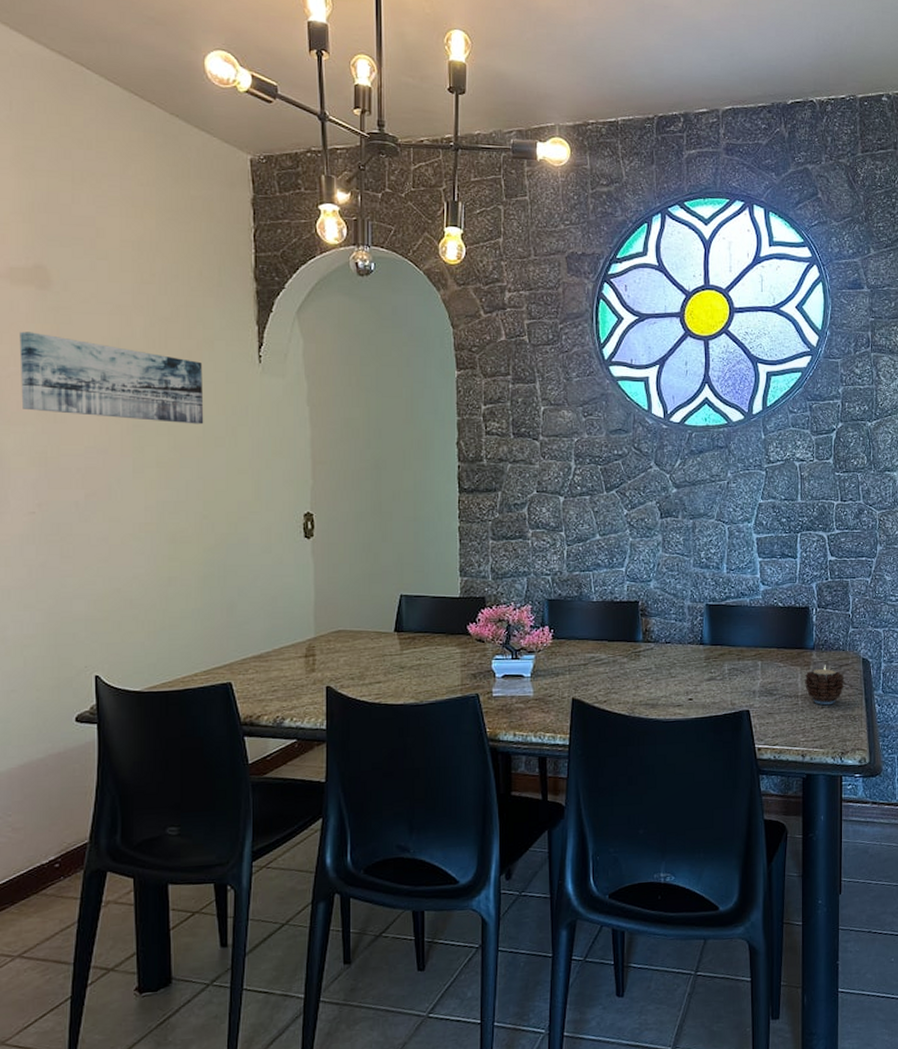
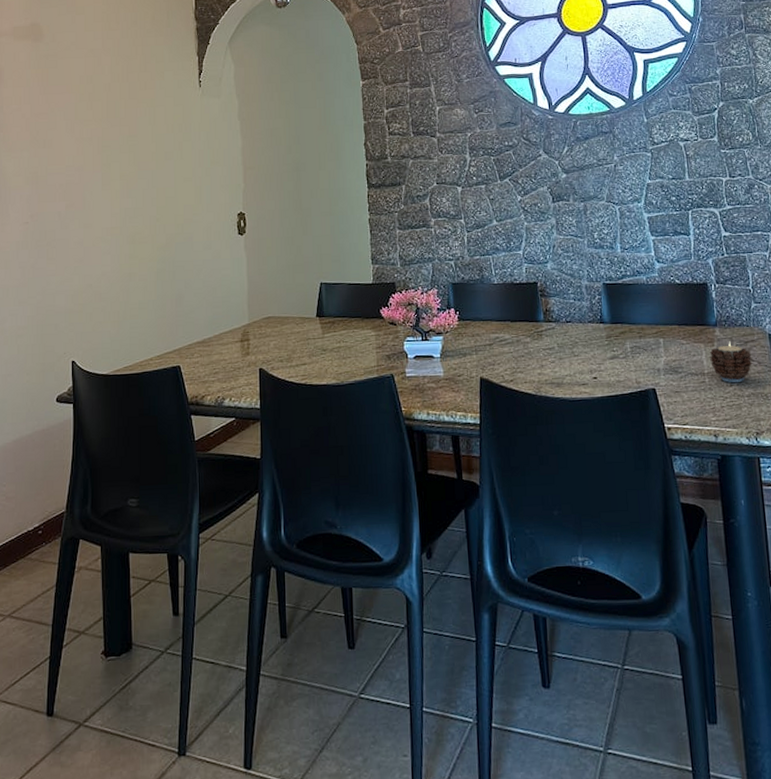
wall art: present [19,331,204,424] -> none [19,76,157,142]

